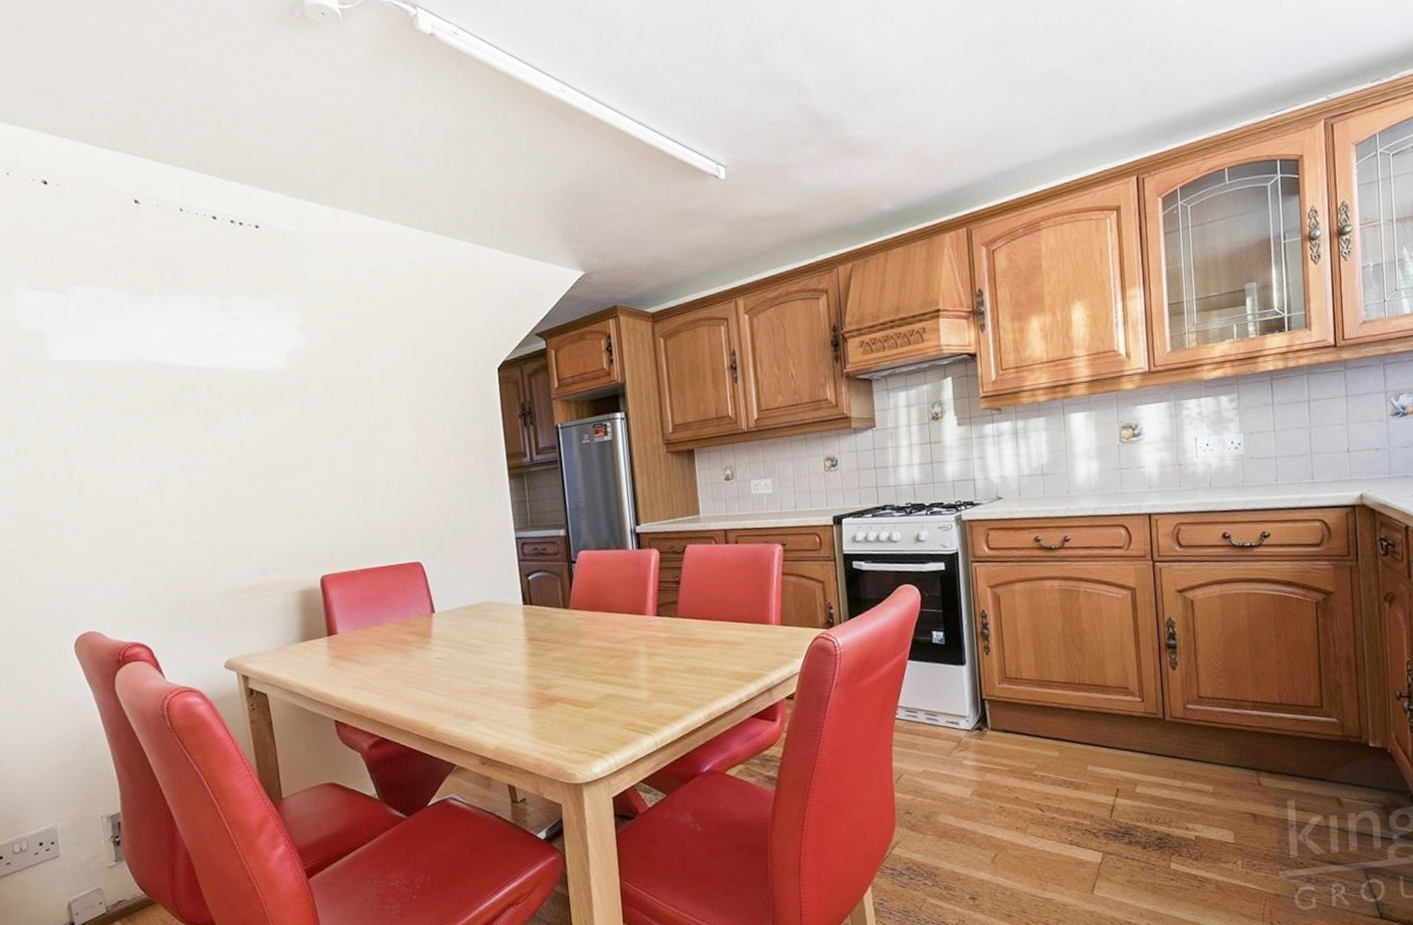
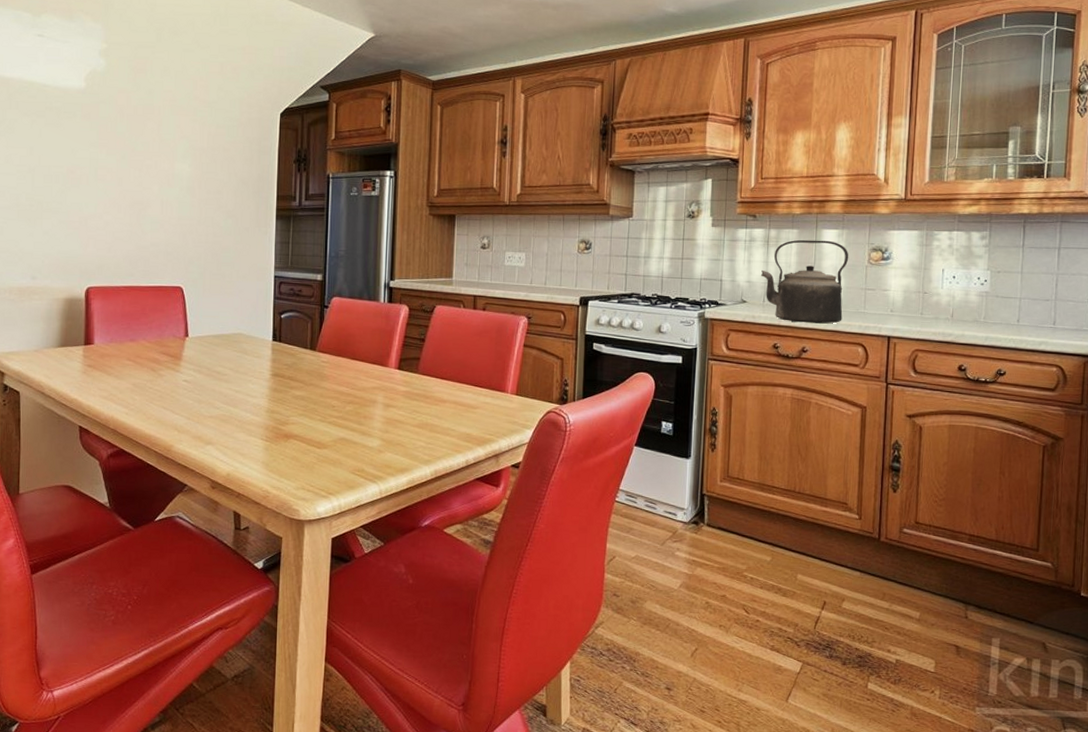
kettle: none [1013,424,1101,512] -> present [761,239,849,324]

